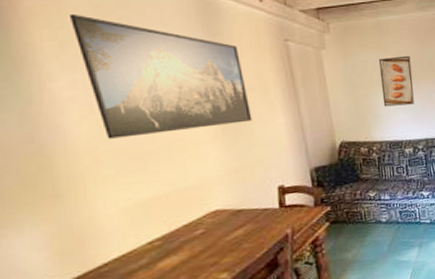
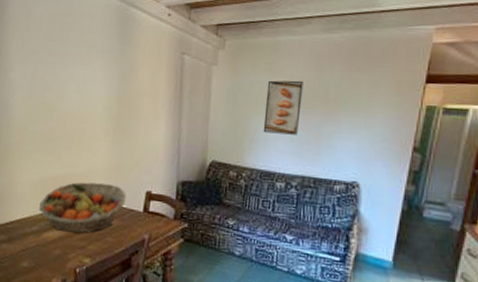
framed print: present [69,13,253,139] -> none [32,19,142,126]
fruit basket: none [141,188,257,255] -> present [39,182,127,233]

